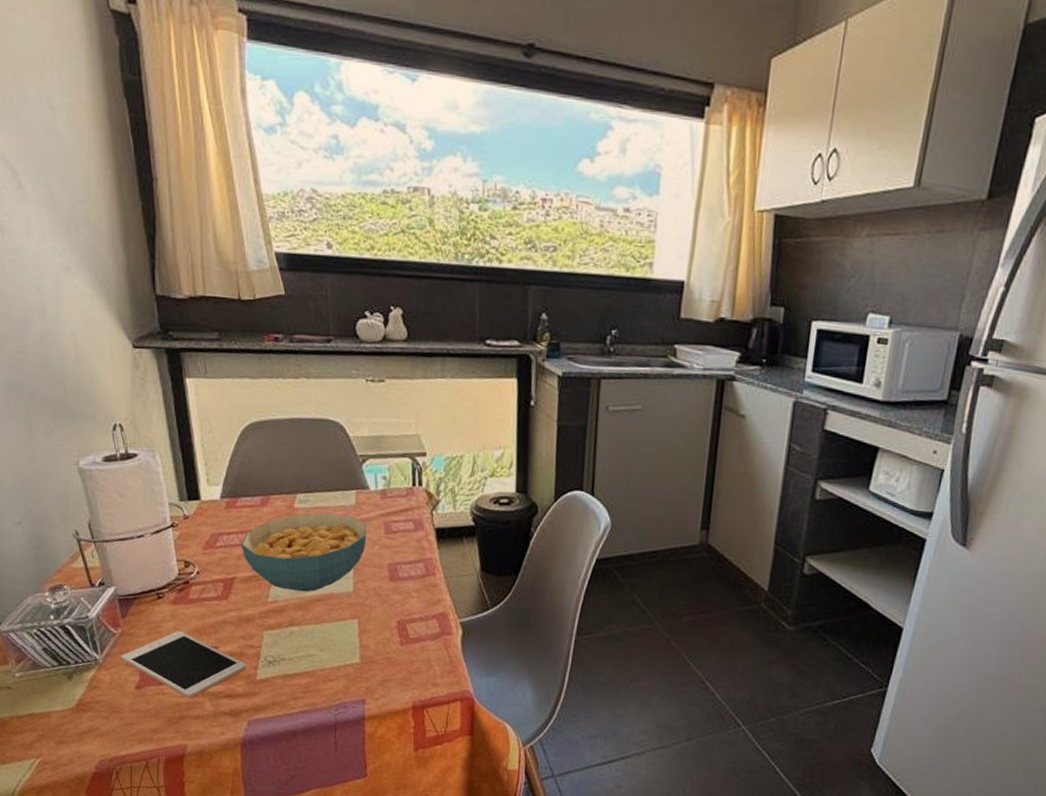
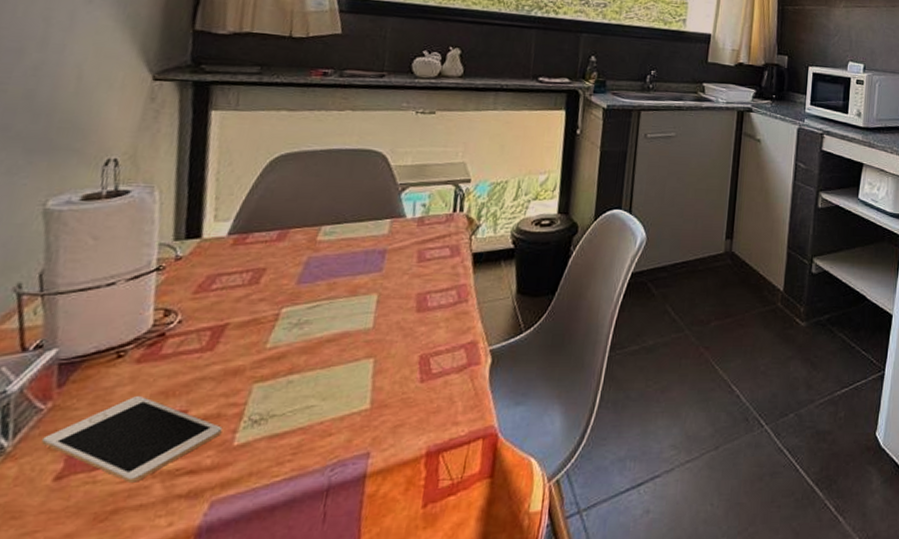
cereal bowl: present [241,512,367,592] -> none [243,243,399,333]

